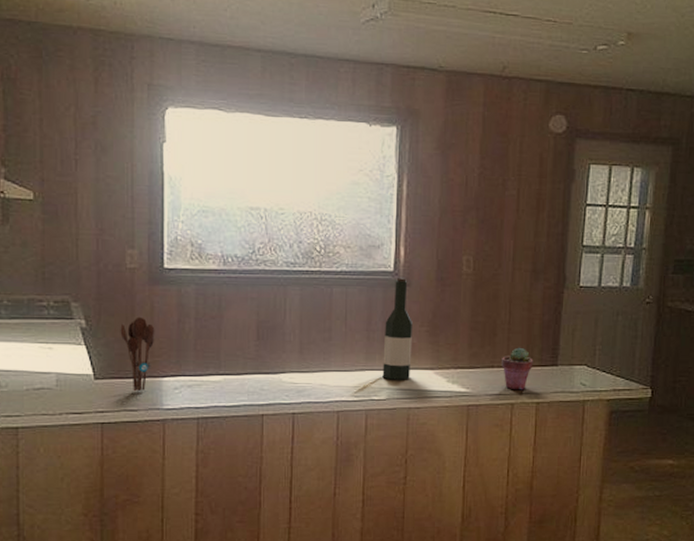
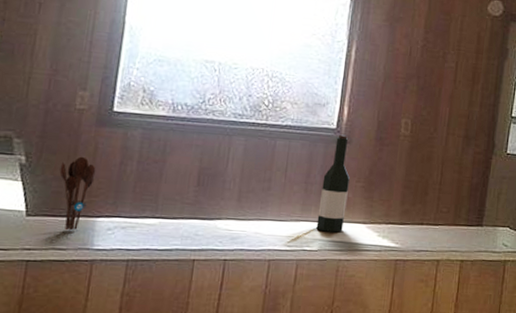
potted succulent: present [502,347,533,390] -> none [430,206,461,248]

